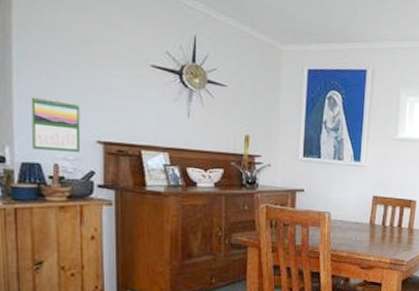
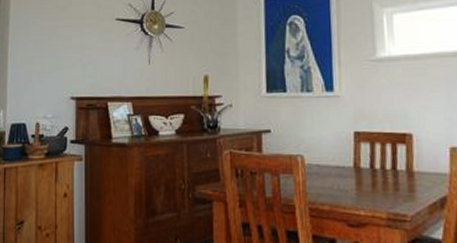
calendar: present [30,97,81,152] -> none [19,62,58,110]

